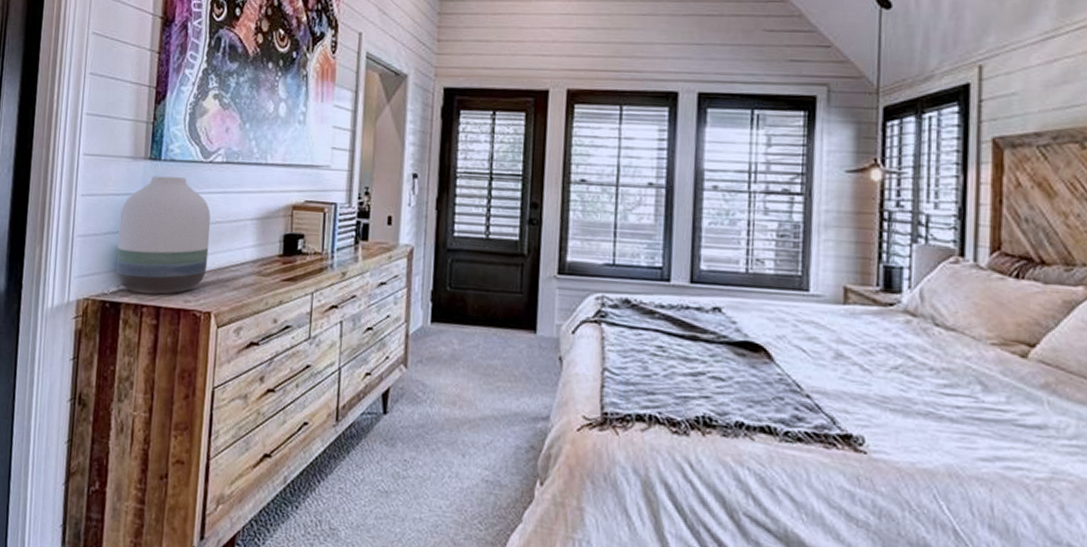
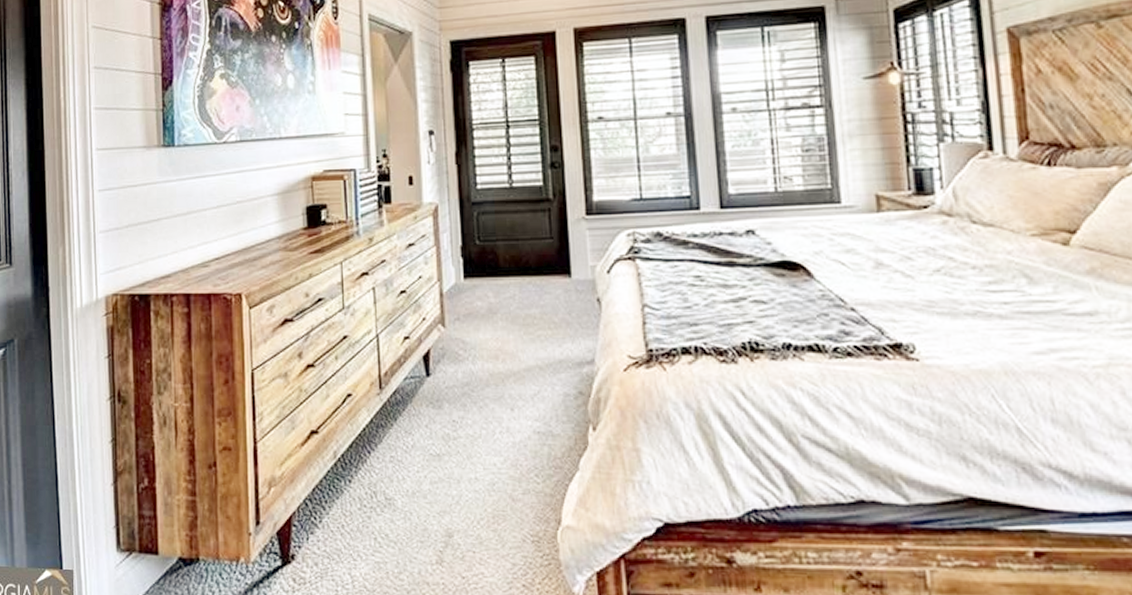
vase: present [116,176,211,294] -> none [139,161,233,282]

